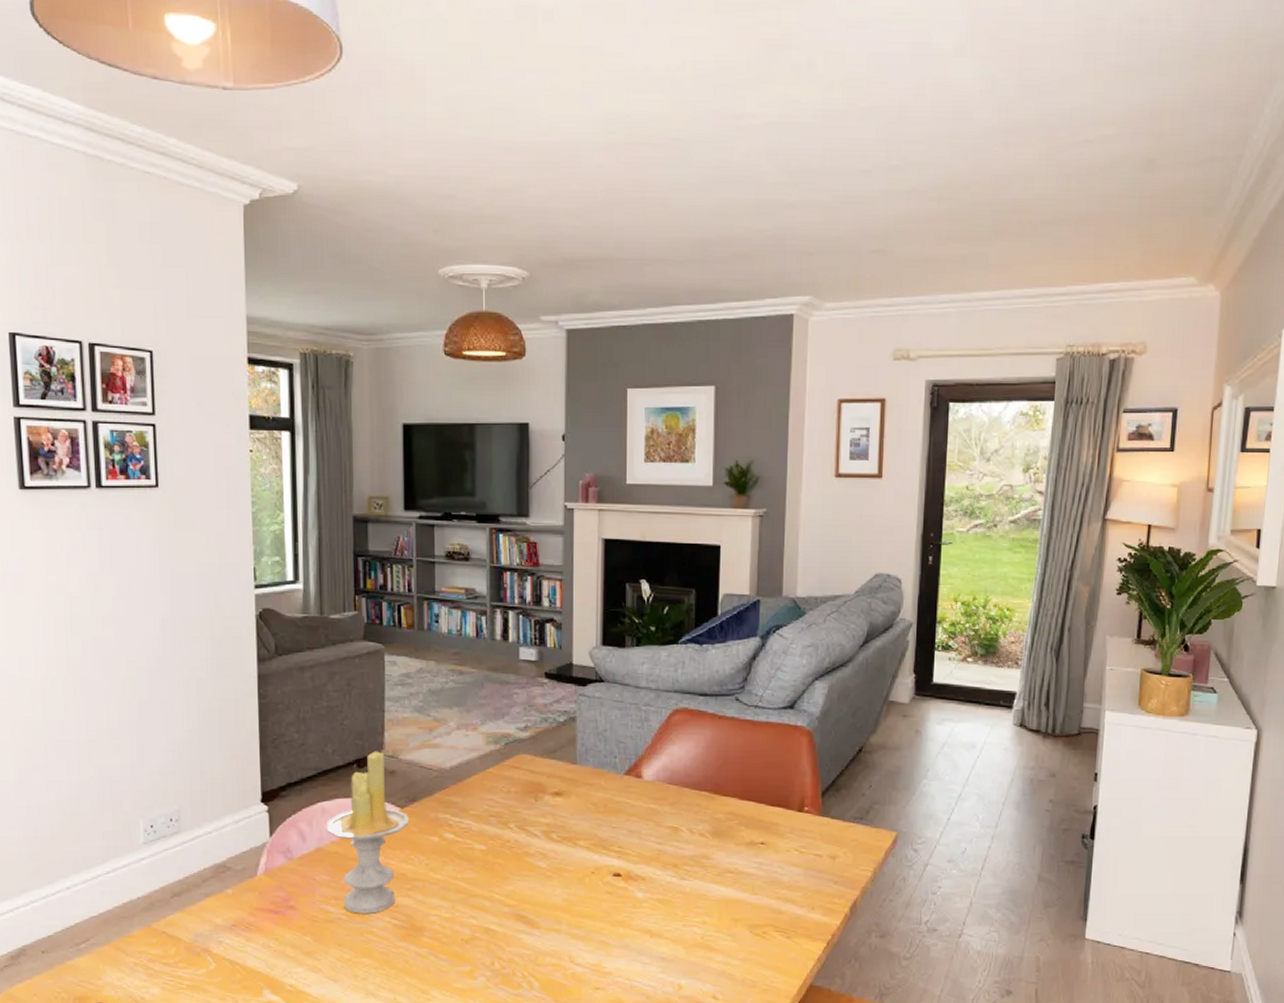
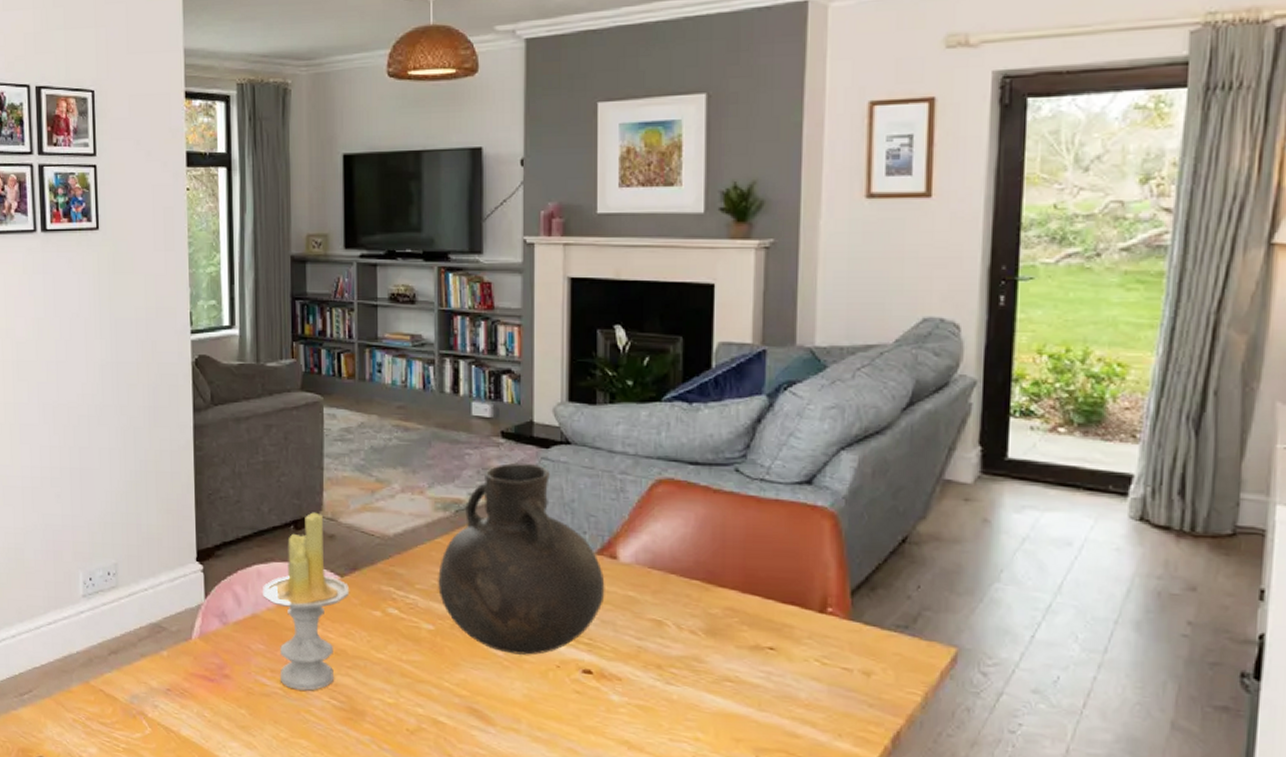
vase: none [490,700,632,865] -> present [438,463,605,655]

